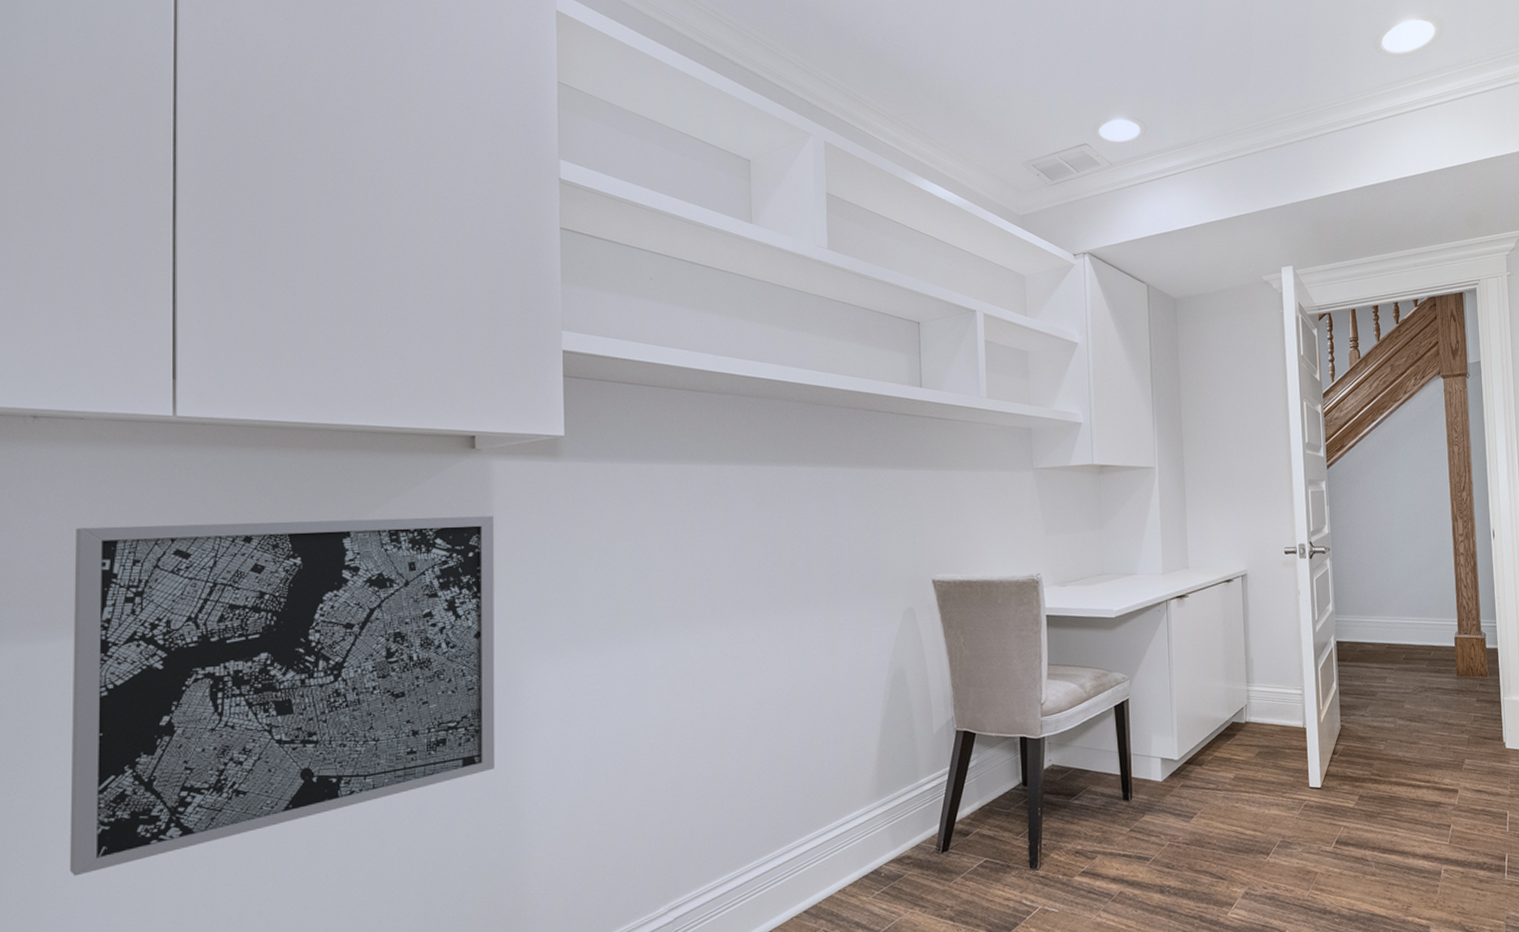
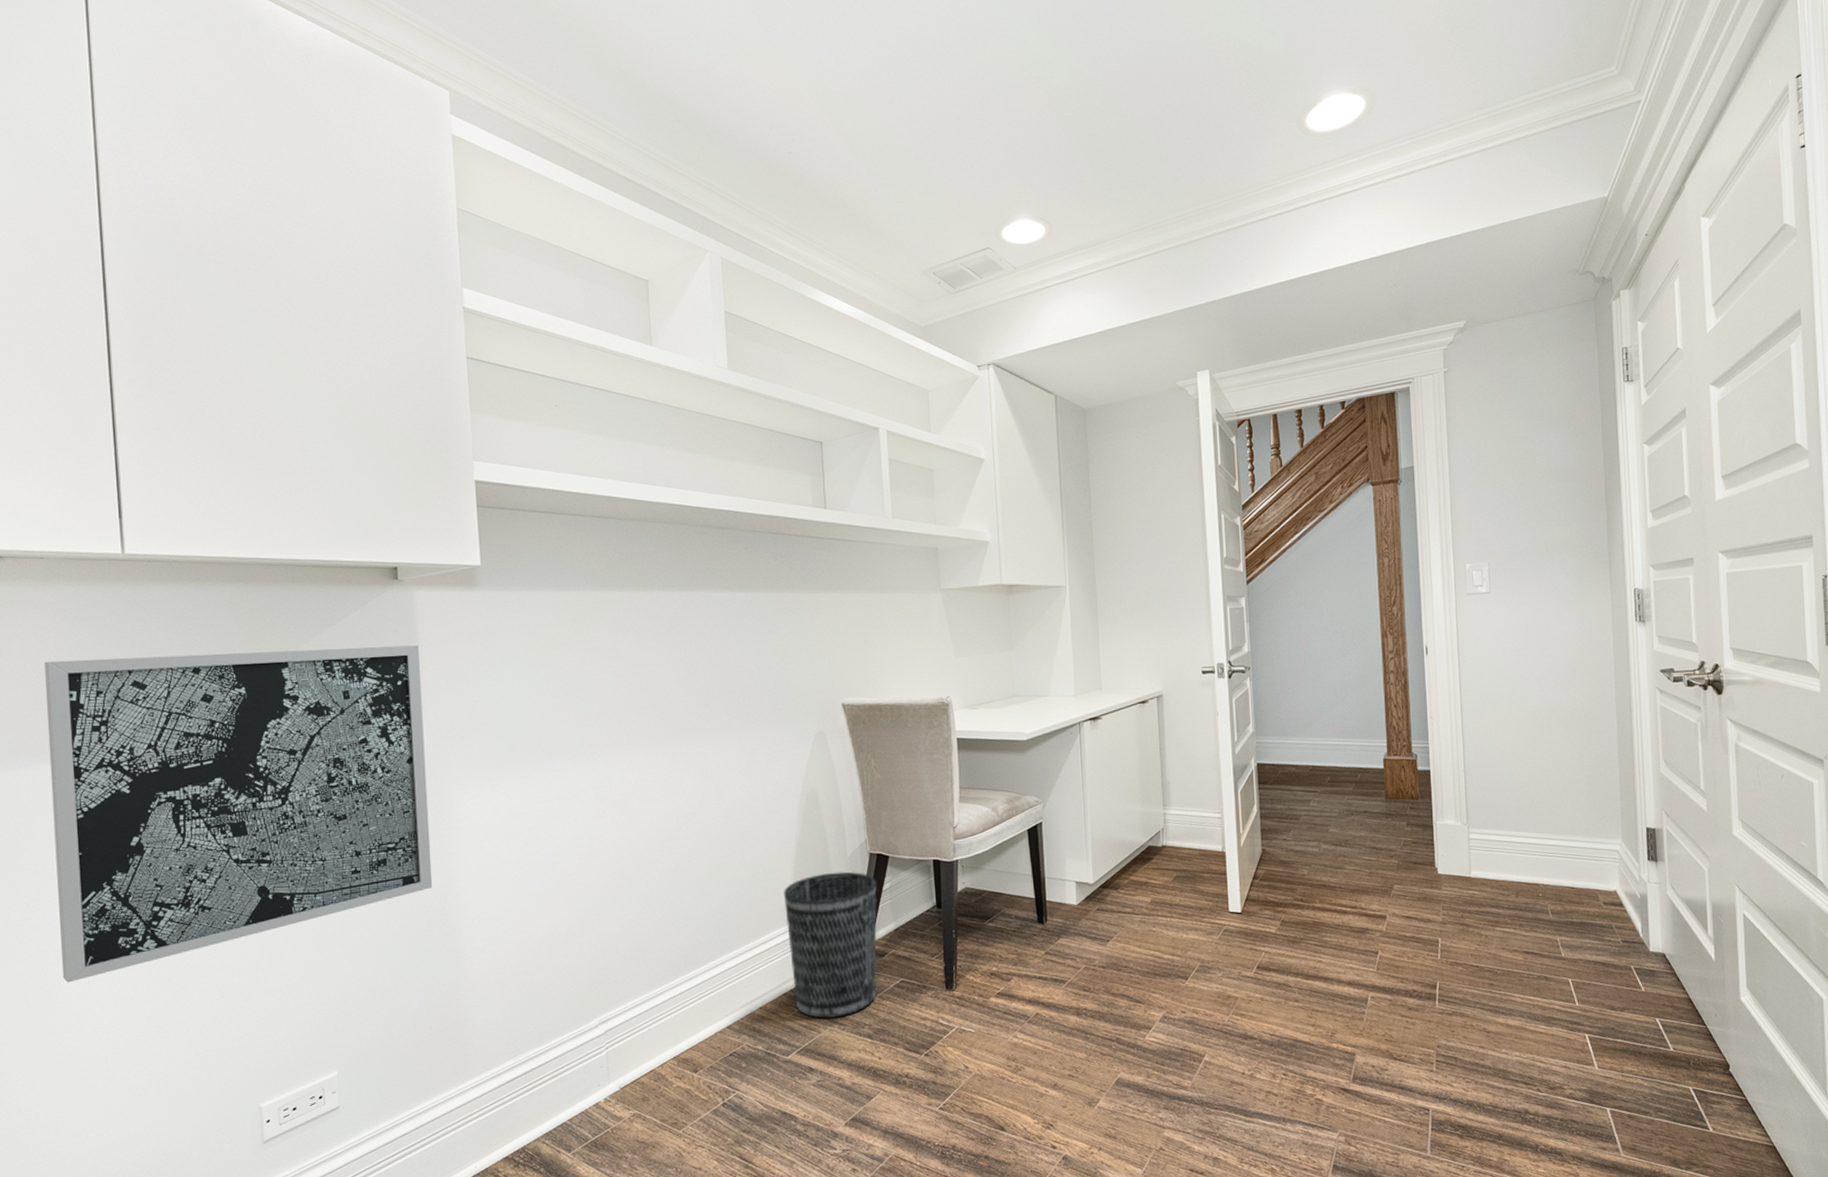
wastebasket: none [867,749,963,901] -> present [784,871,878,1019]

